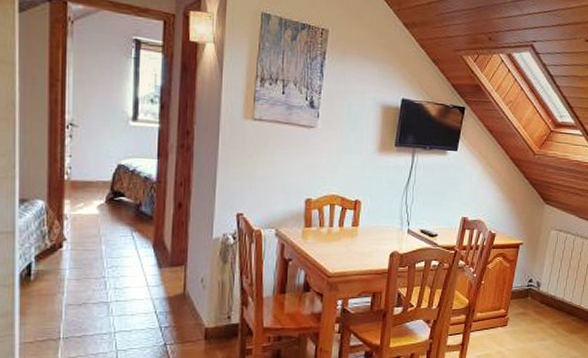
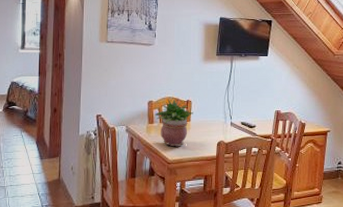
potted plant: none [313,197,364,257] -> present [154,99,194,147]

